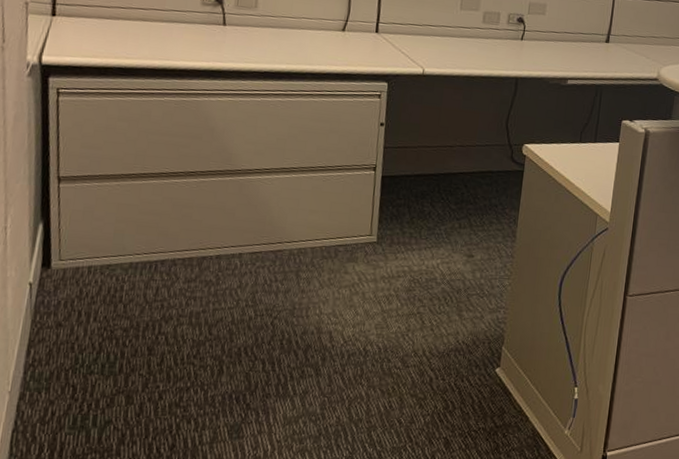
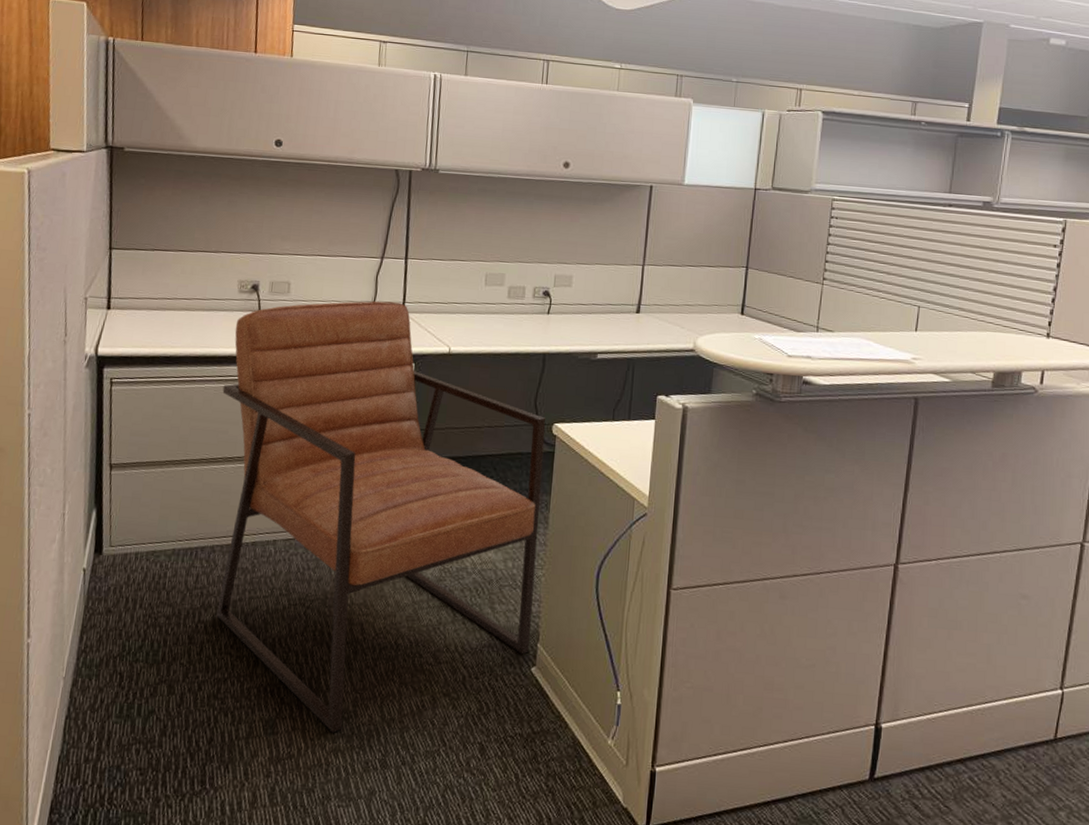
chair: none [178,19,517,434] -> present [216,301,546,733]

